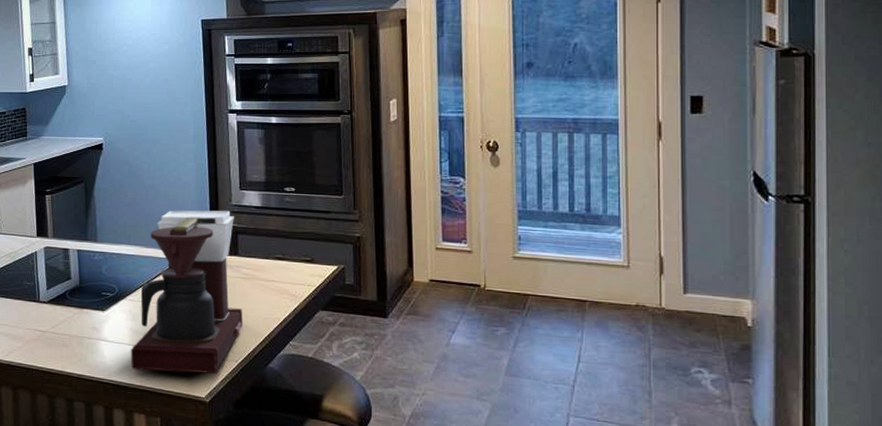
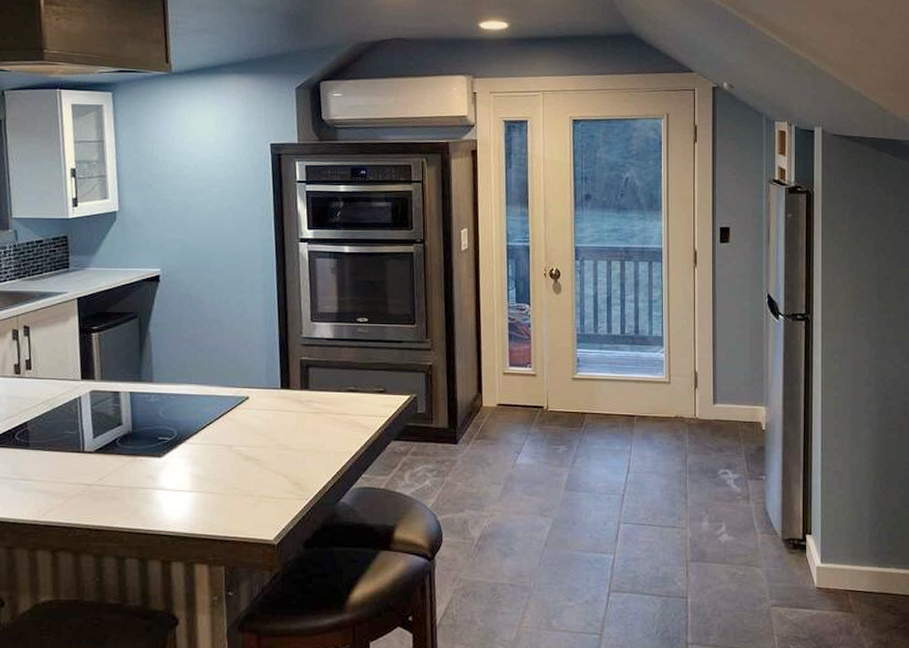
coffee maker: present [130,210,243,374] -> none [191,343,314,518]

